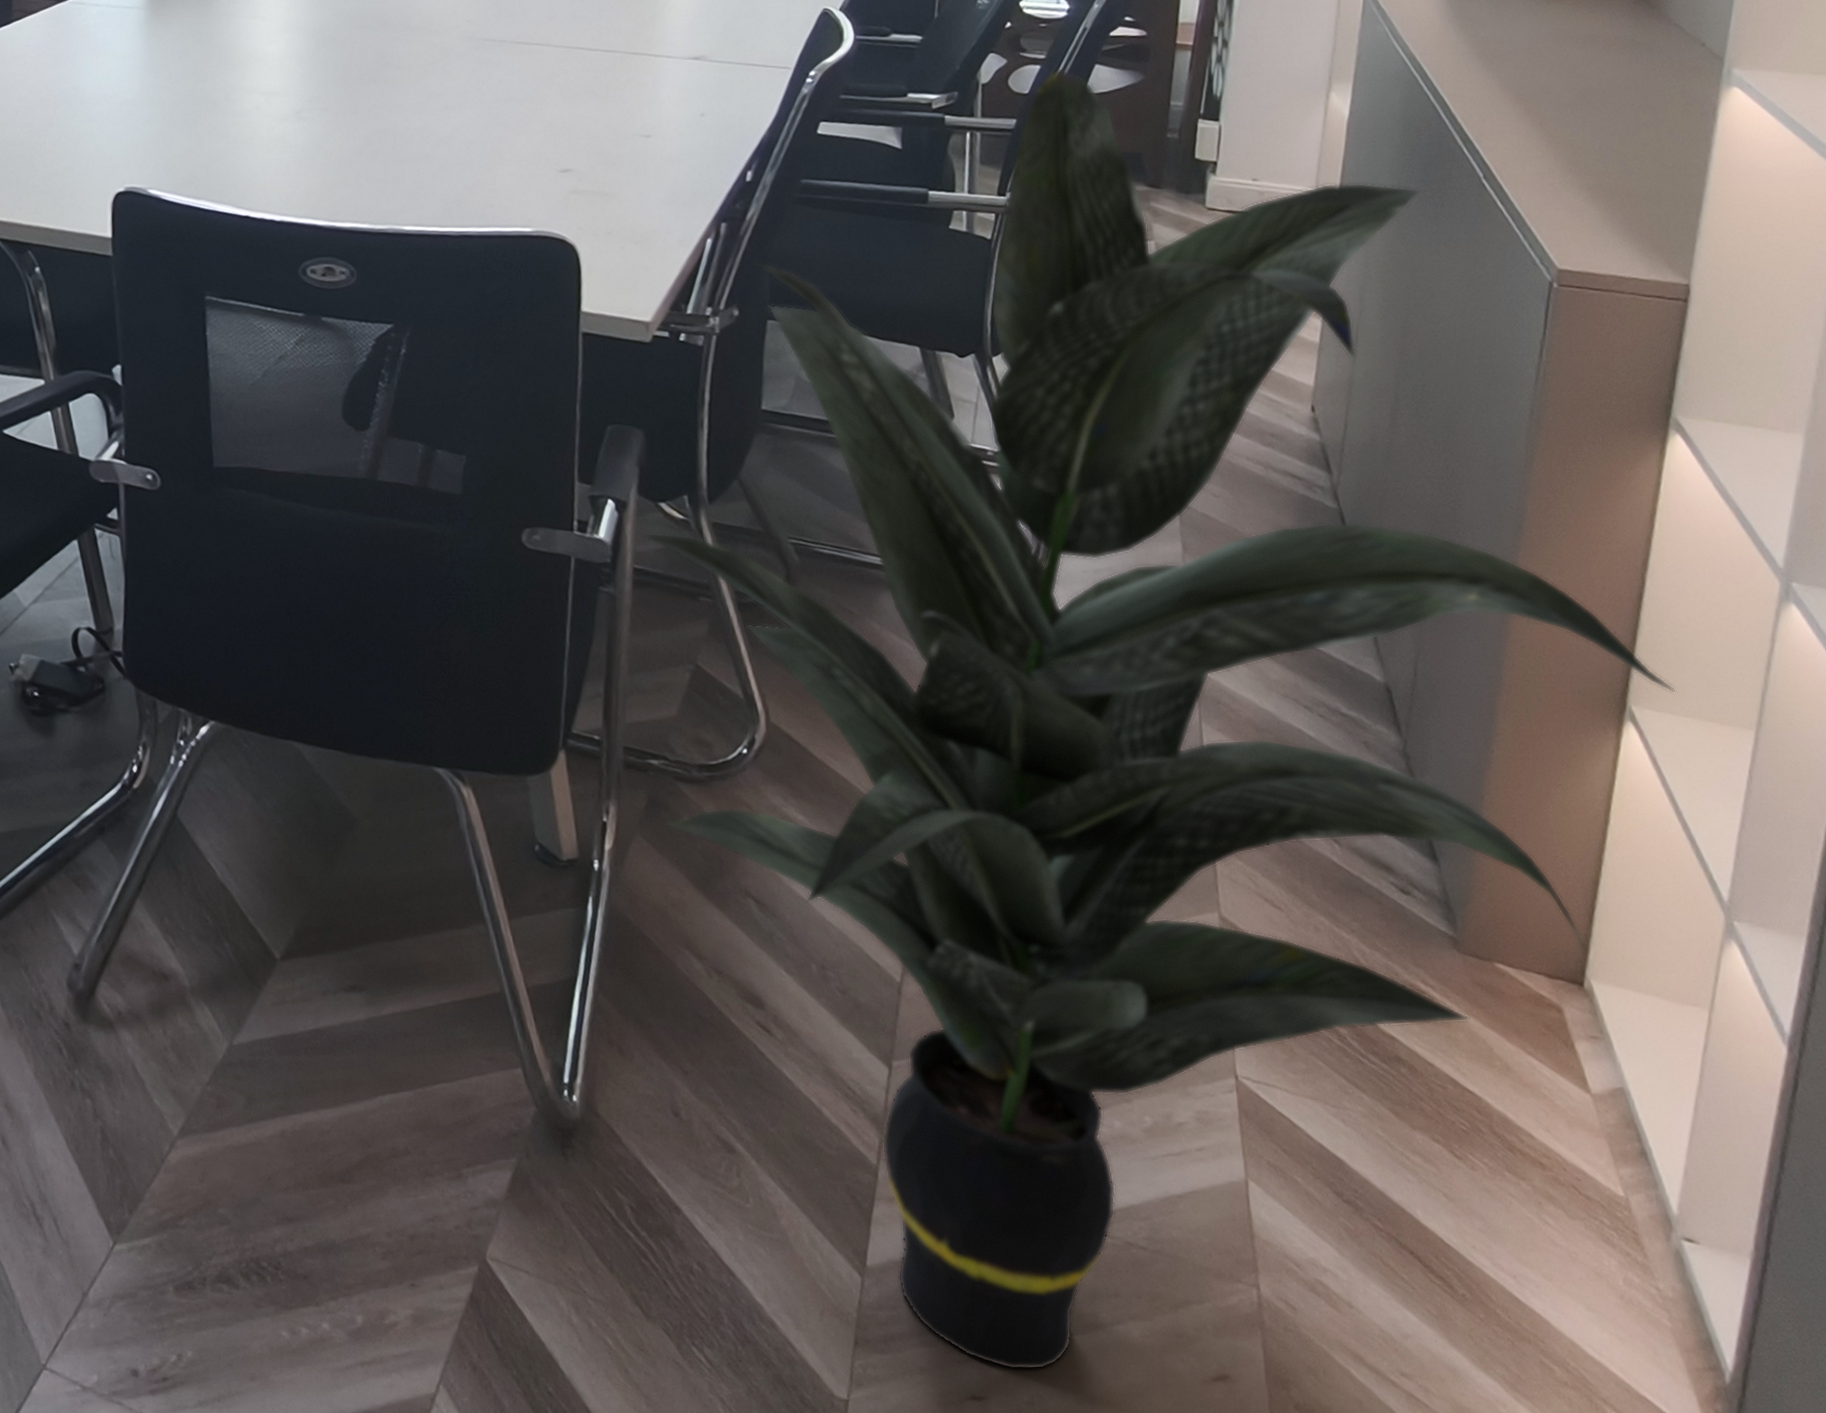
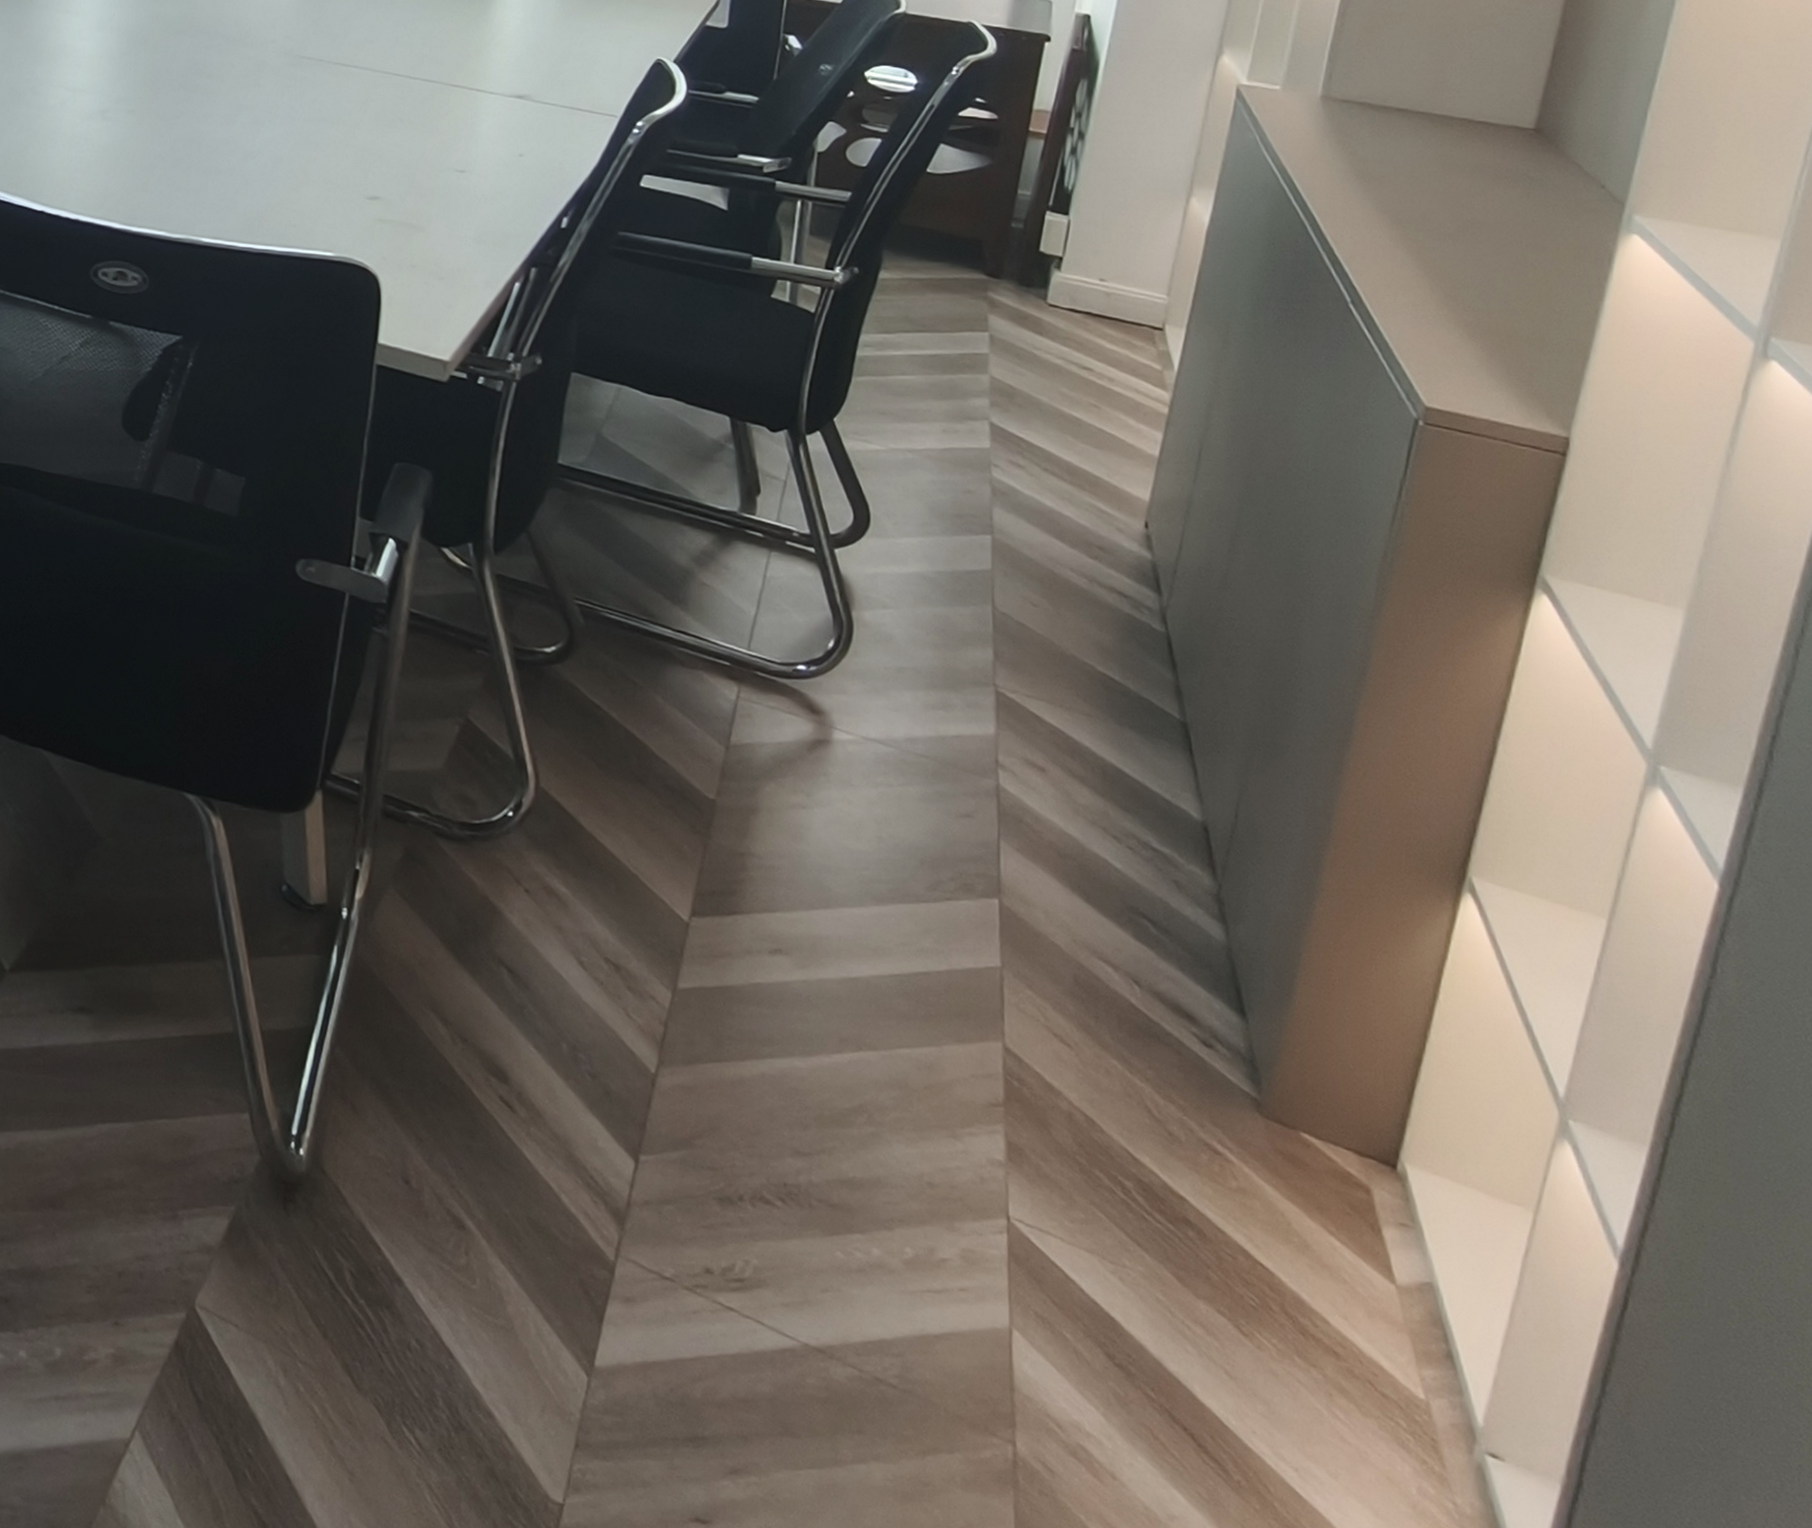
indoor plant: present [642,67,1675,1371] -> none [421,143,1521,1501]

